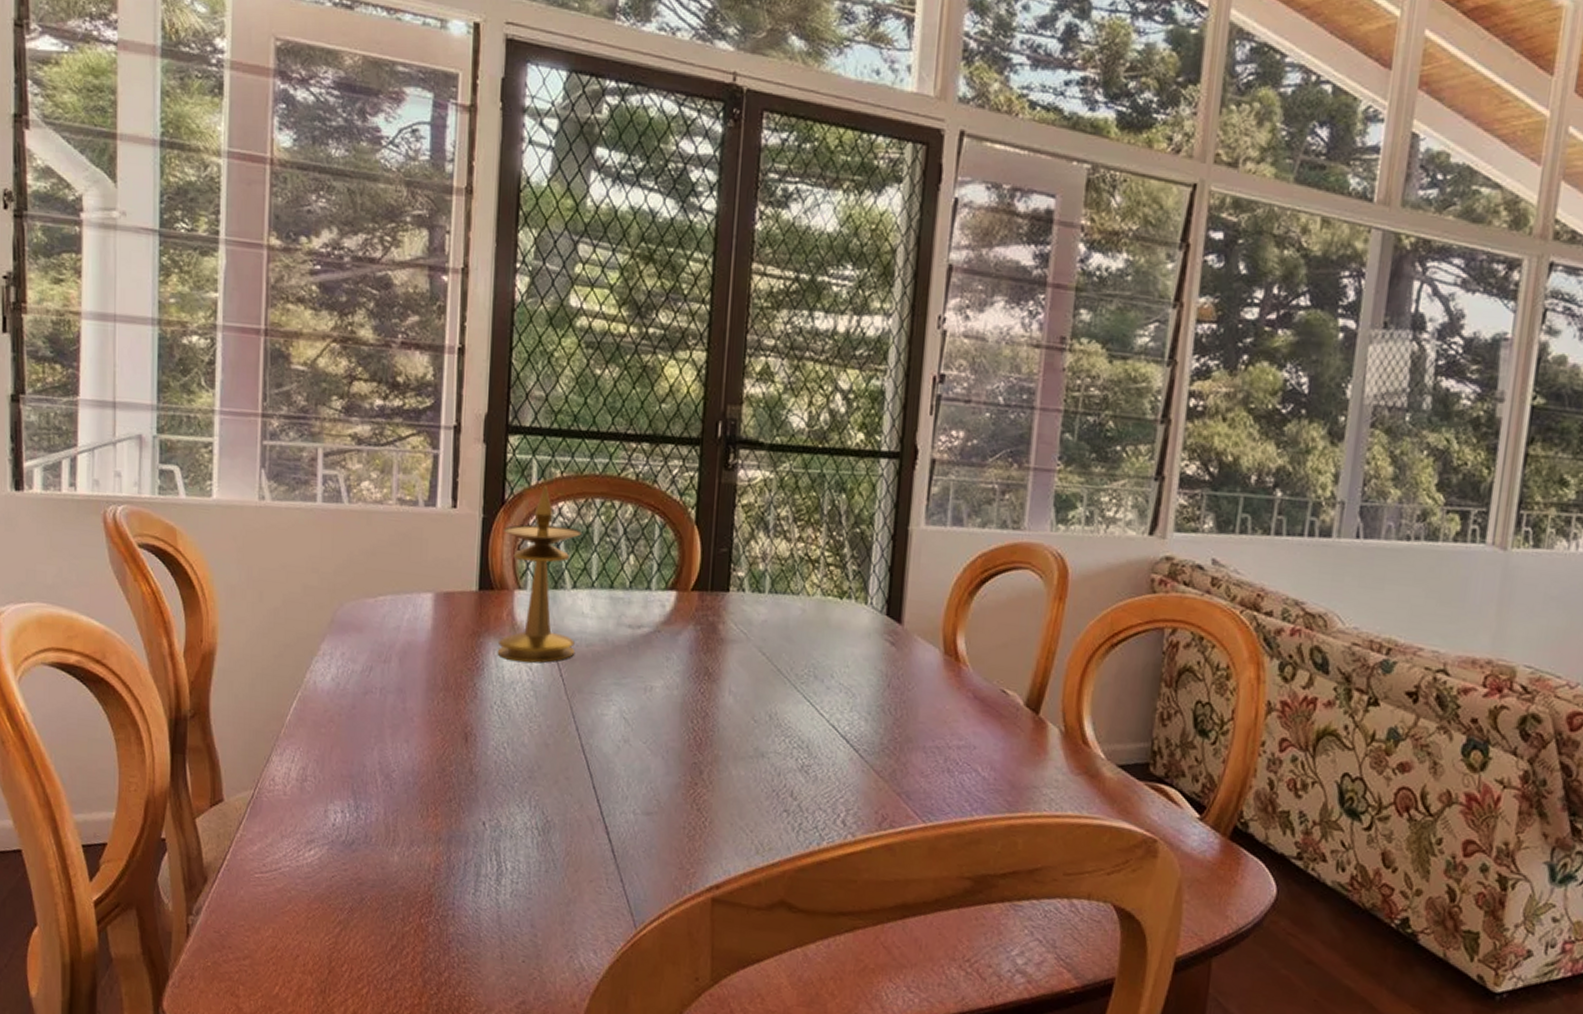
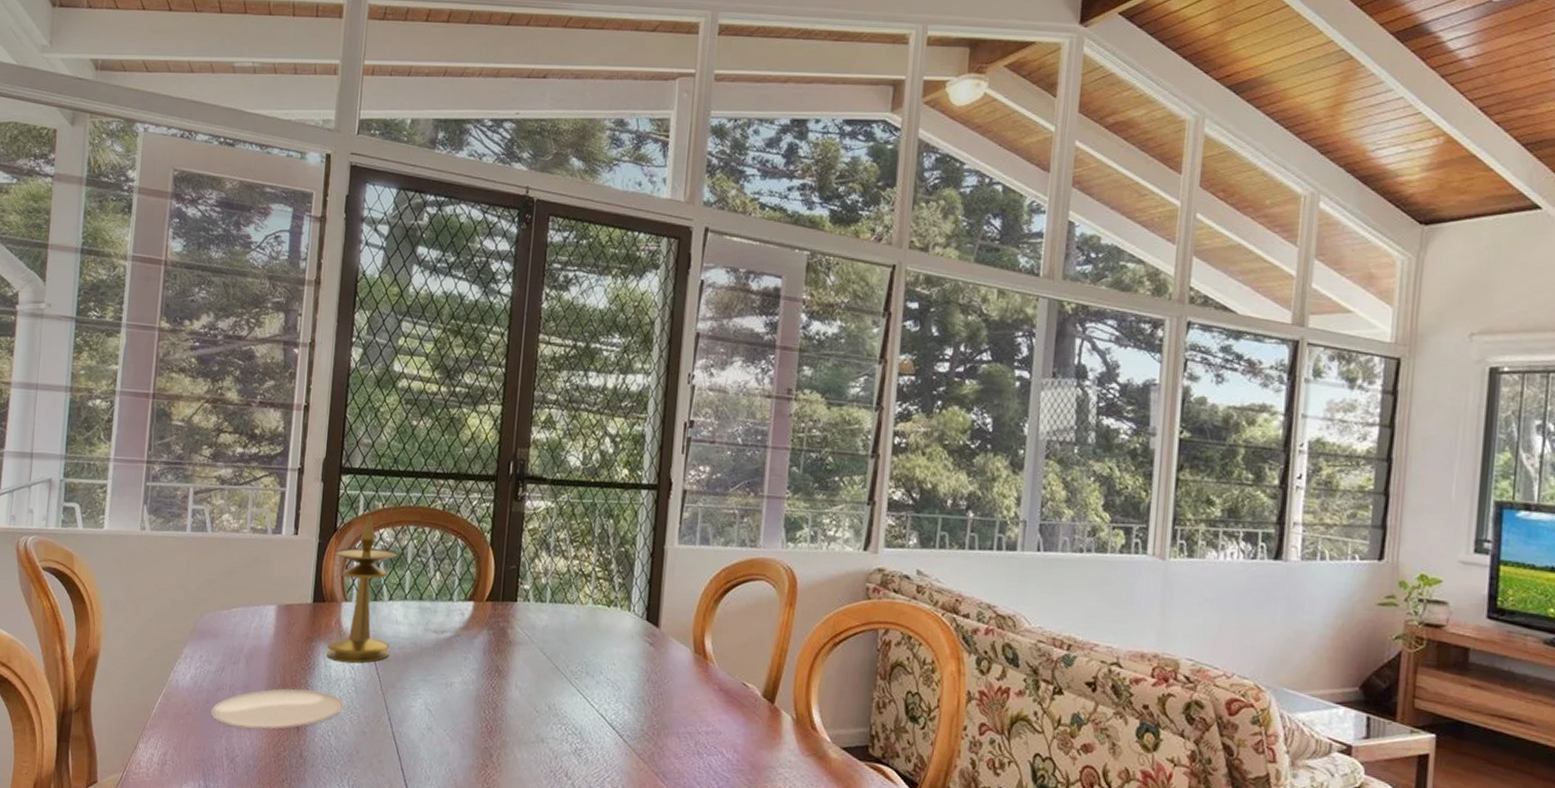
plate: none [358,692,522,741] -> present [210,688,344,730]

